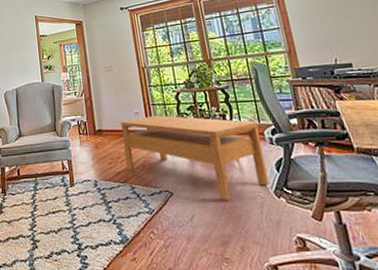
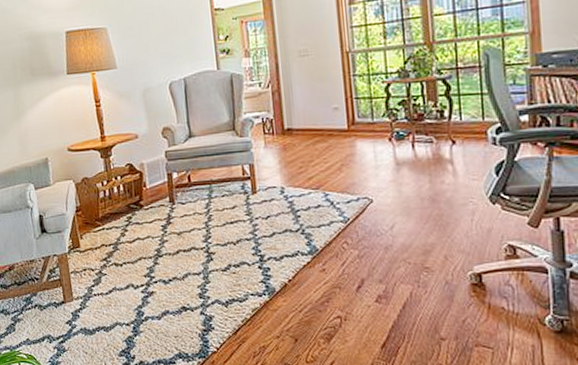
coffee table: present [121,115,270,200] -> none [315,111,486,207]

